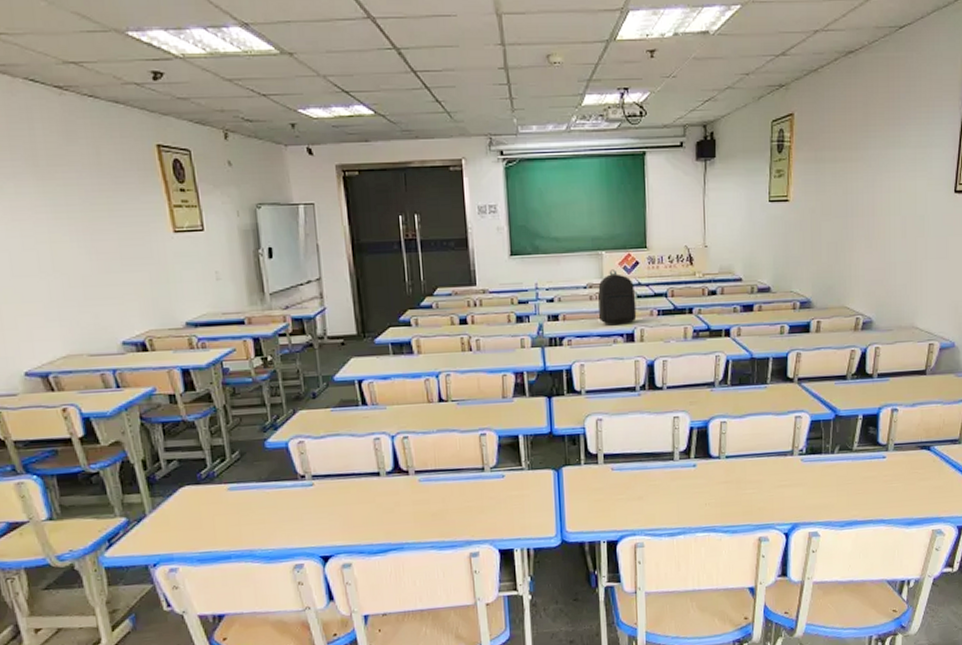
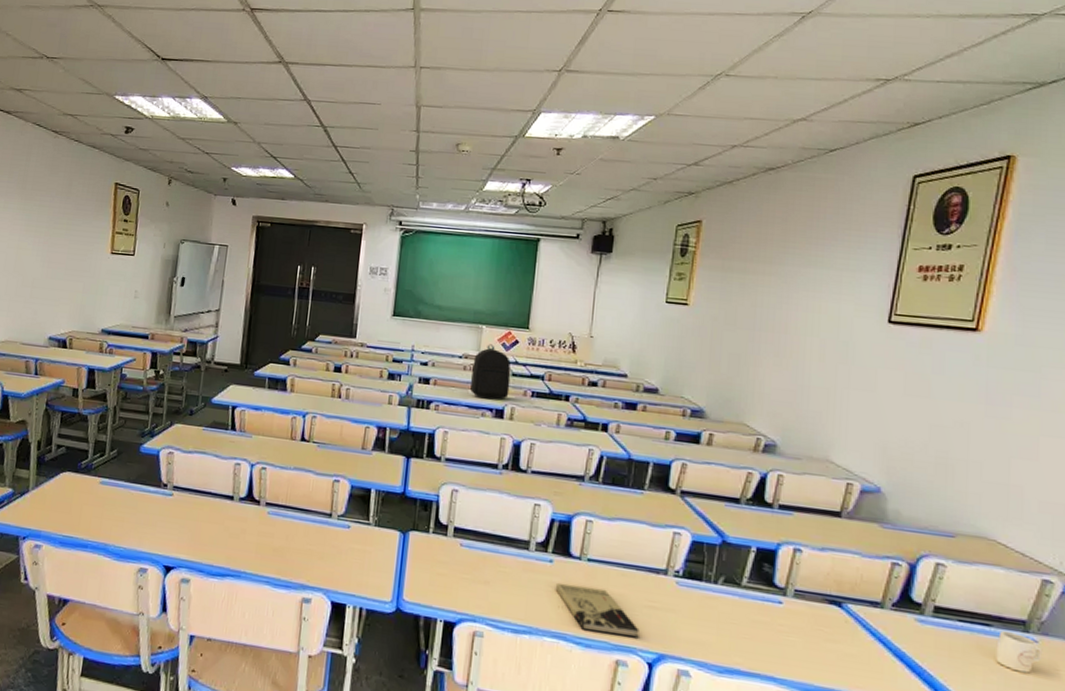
book: none [701,479,775,519] -> present [555,582,640,639]

